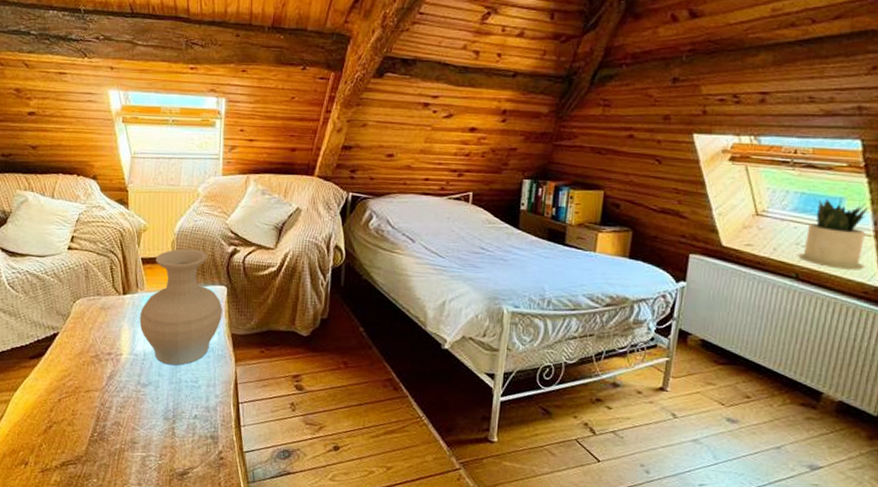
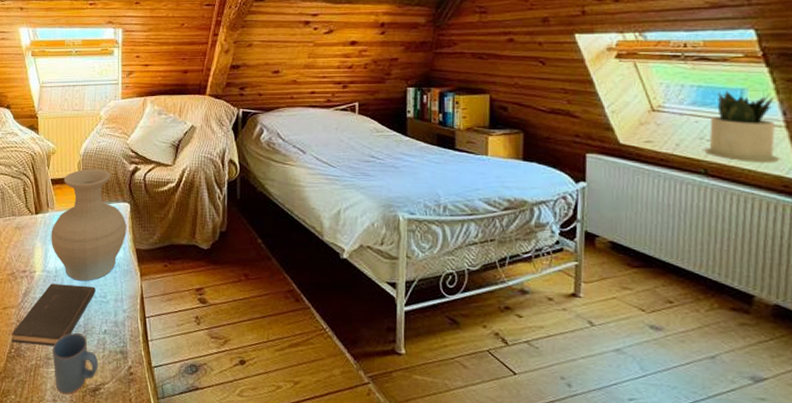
hardcover book: none [94,367,187,430] -> present [11,283,95,345]
mug: none [139,417,188,479] -> present [53,333,99,395]

